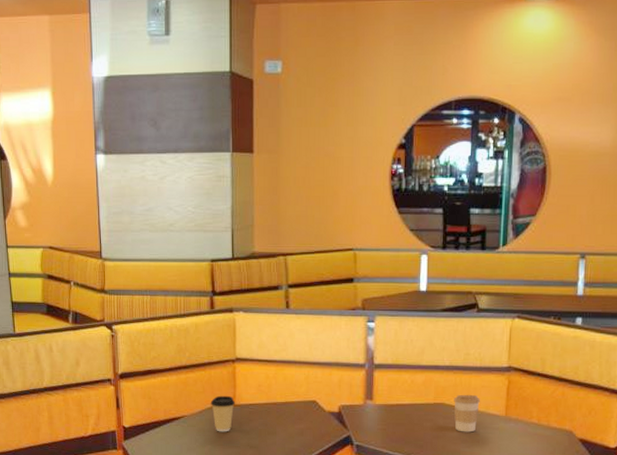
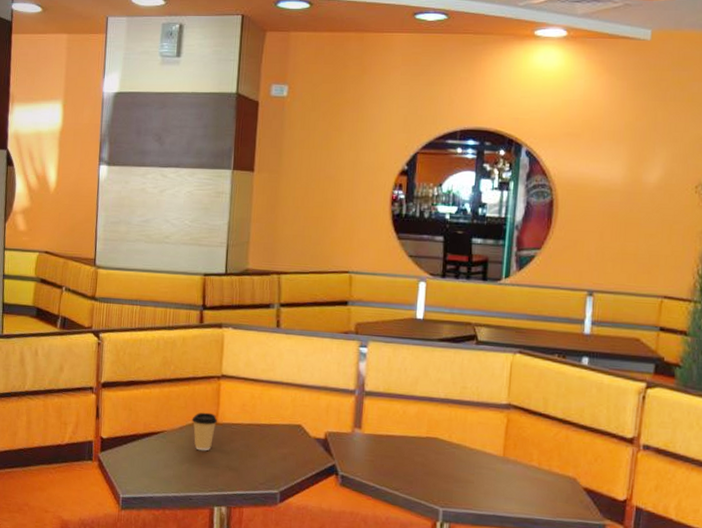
coffee cup: present [454,394,480,433] -> none [448,429,476,472]

